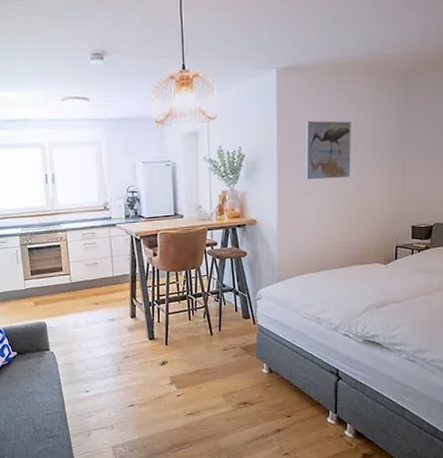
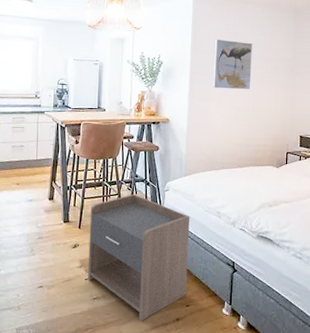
nightstand: none [176,305,287,434] -> present [87,194,190,321]

